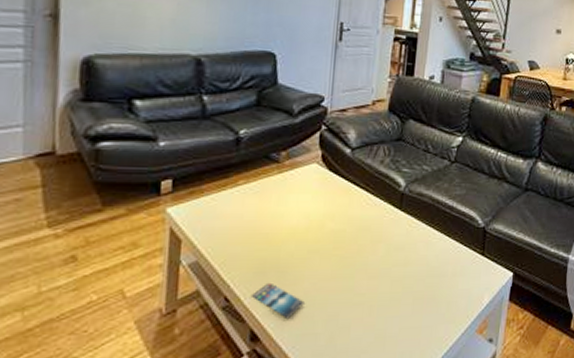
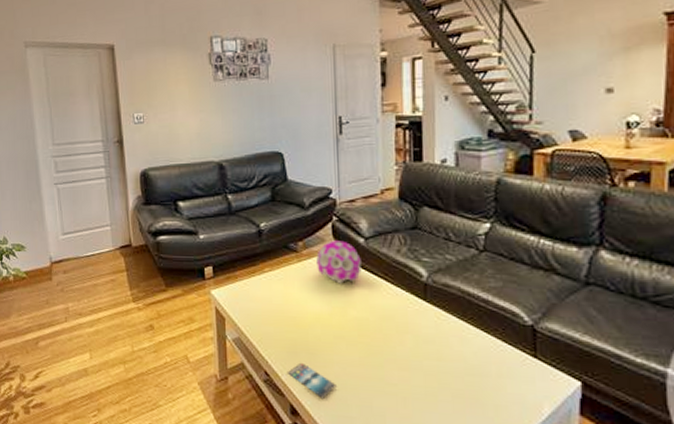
decorative ball: none [298,150,345,196] -> present [316,240,361,284]

